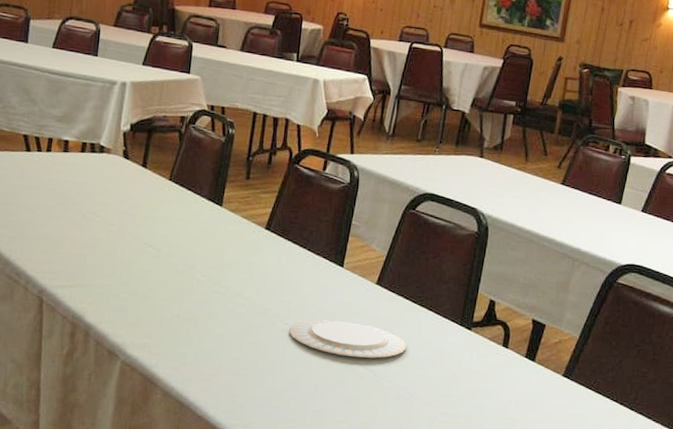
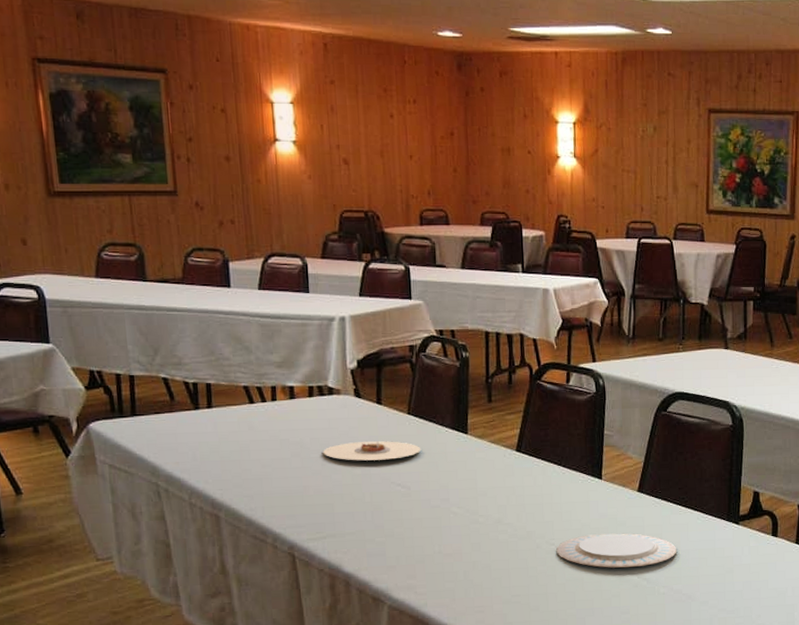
plate: none [85,199,177,221] -> present [323,441,422,461]

